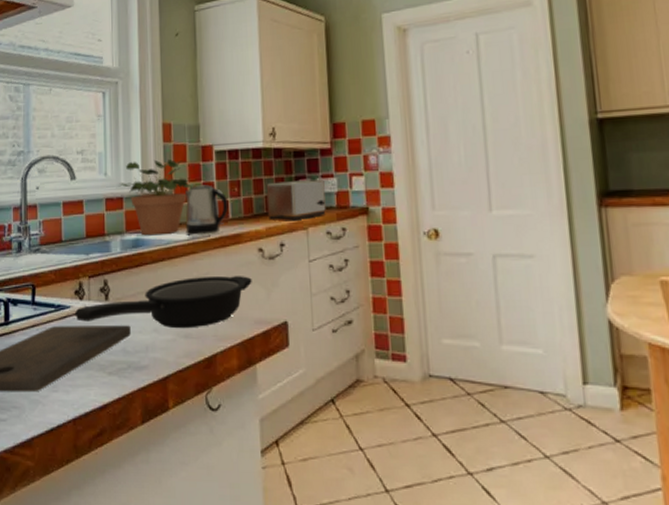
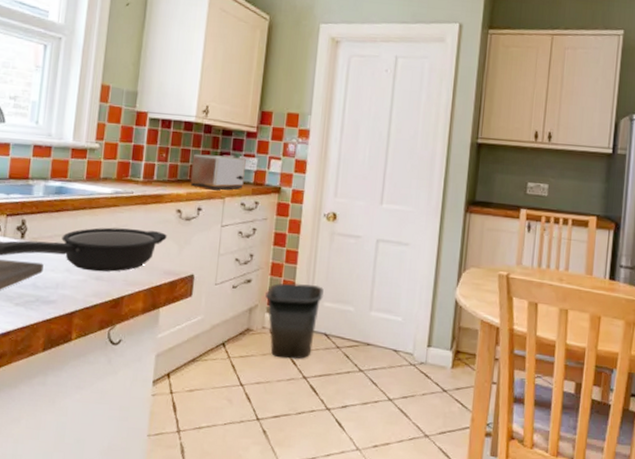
potted plant: present [119,159,193,236] -> none [50,115,123,186]
kettle: present [185,185,229,235] -> none [110,146,155,192]
waste bin: none [371,319,440,413] -> present [265,283,324,359]

